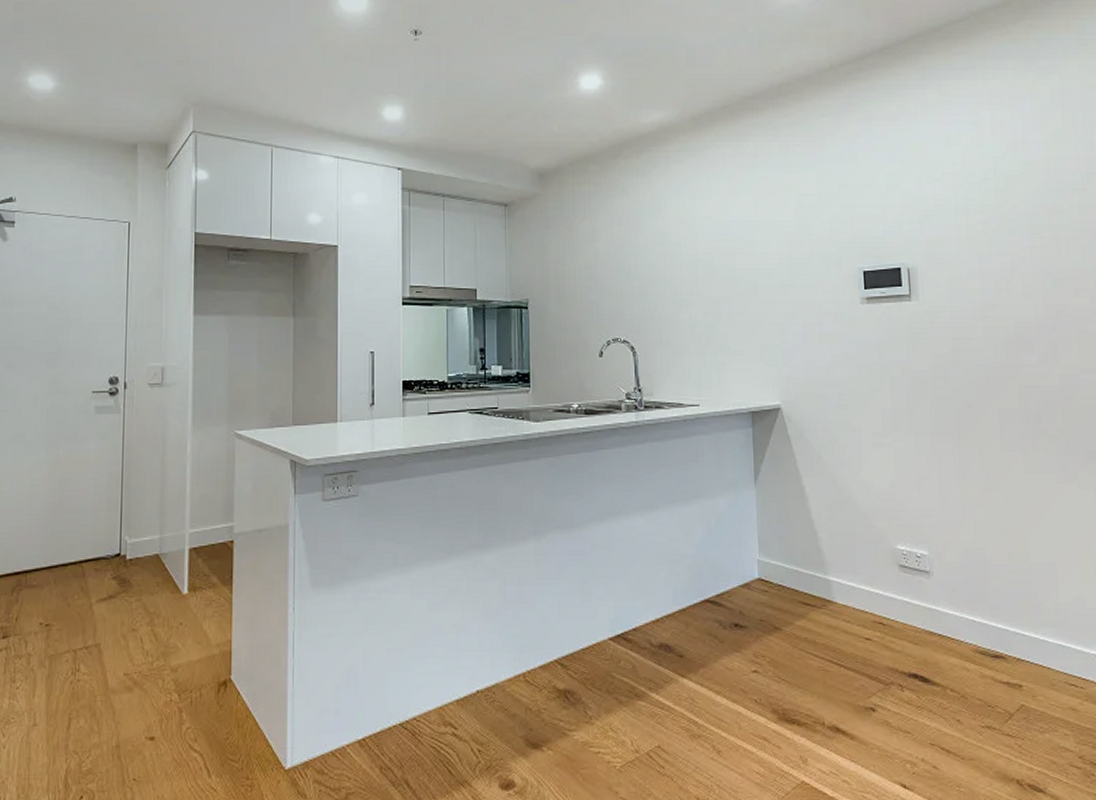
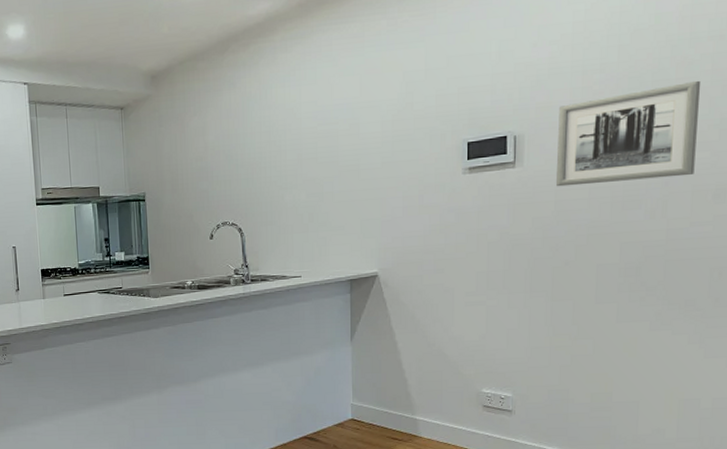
wall art: none [947,228,1078,324] -> present [556,80,701,187]

